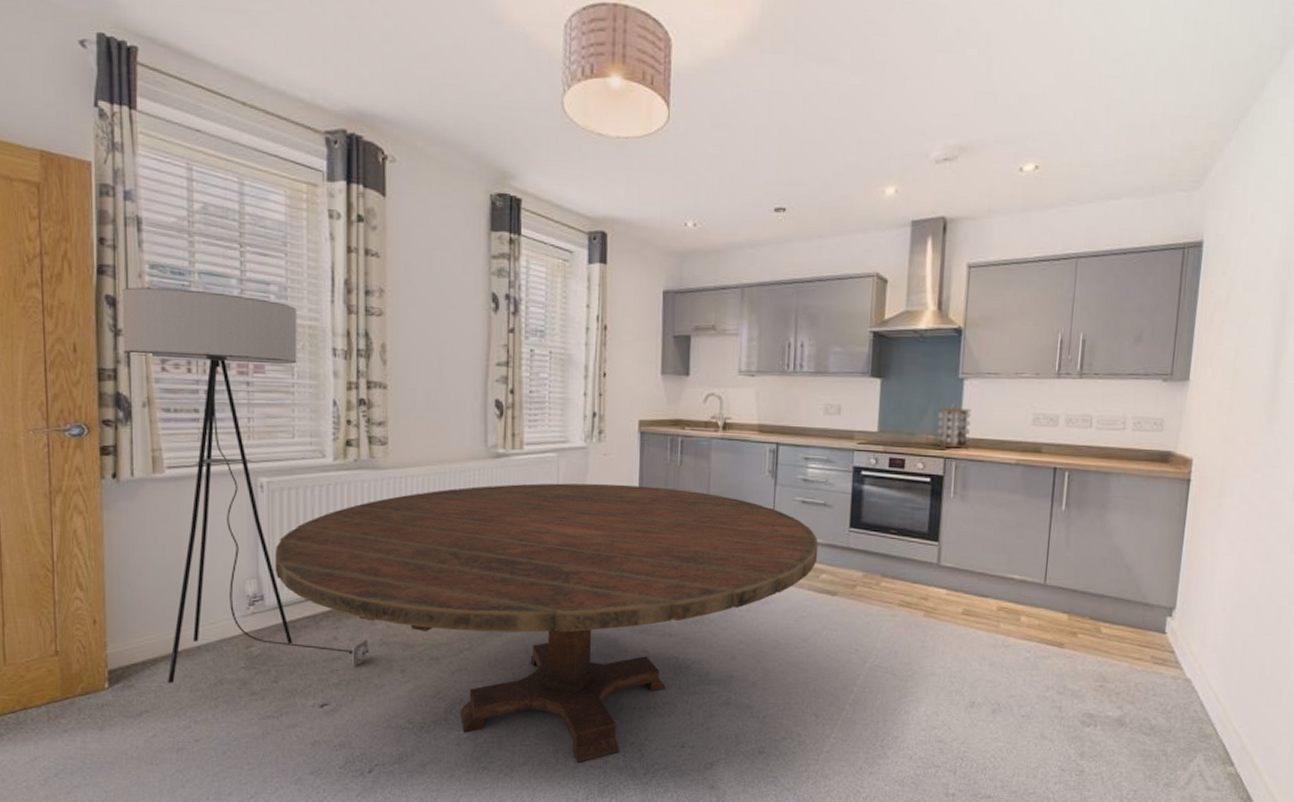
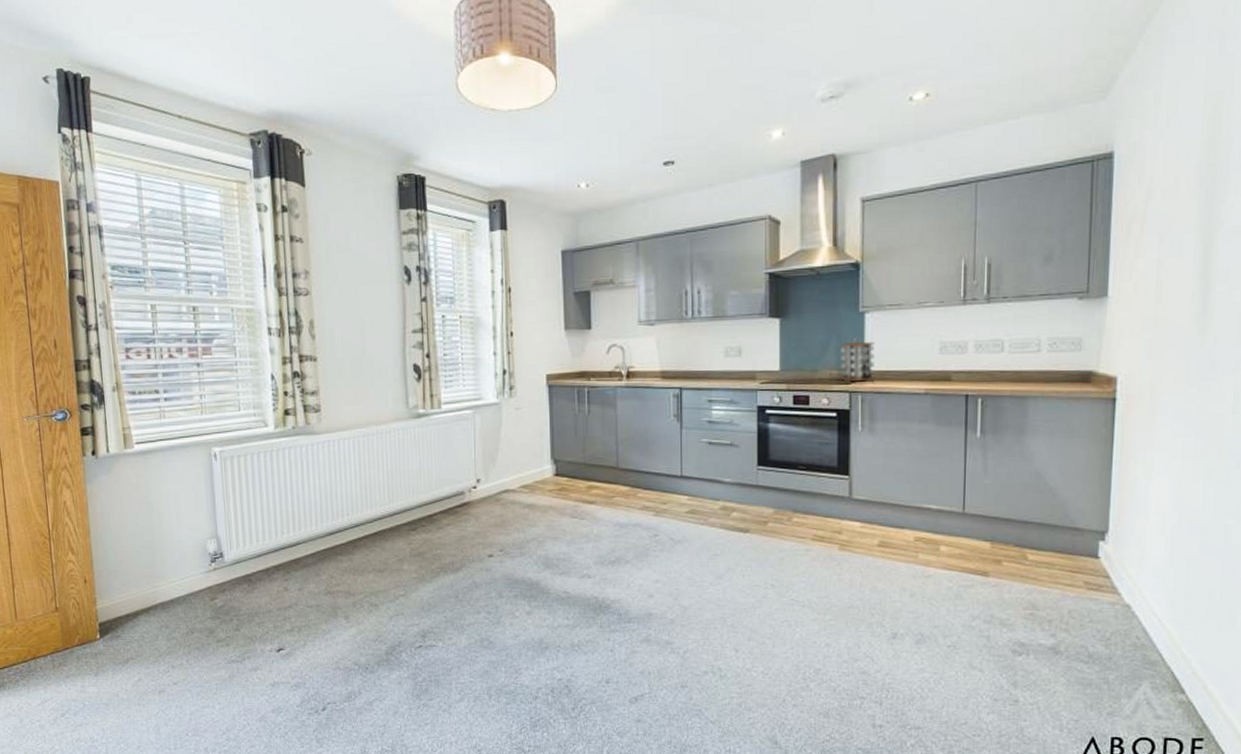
floor lamp: present [121,287,373,683] -> none [89,285,320,633]
dining table: present [274,483,819,763] -> none [230,436,728,699]

